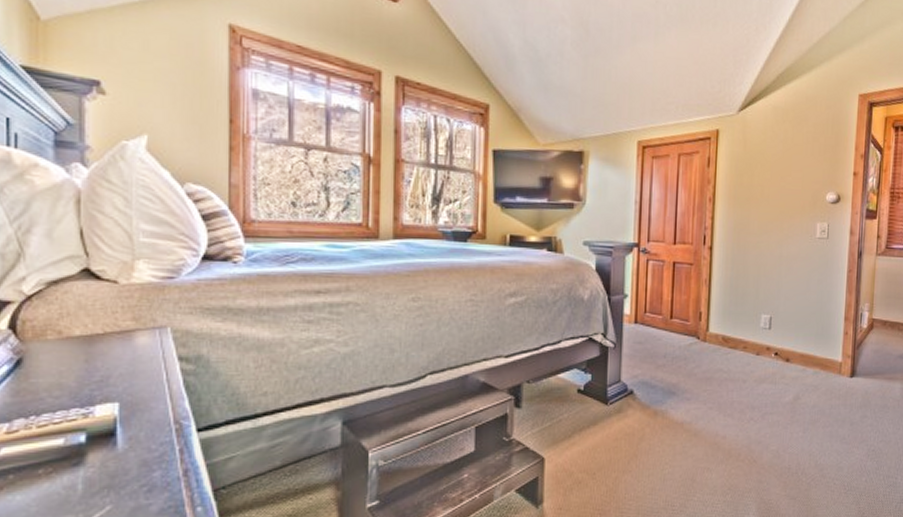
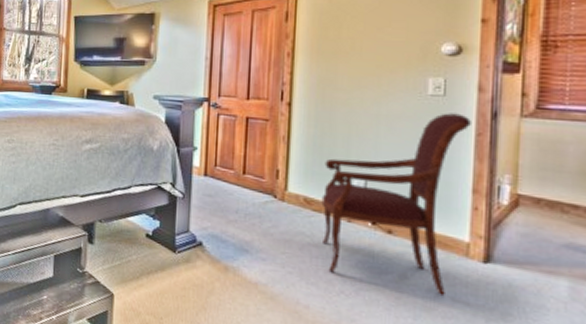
armchair: none [736,253,845,409] -> present [321,113,471,296]

